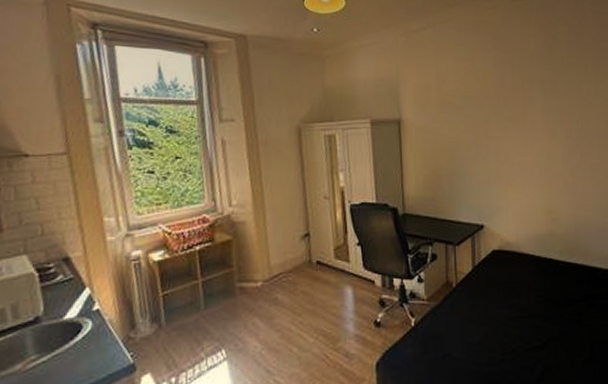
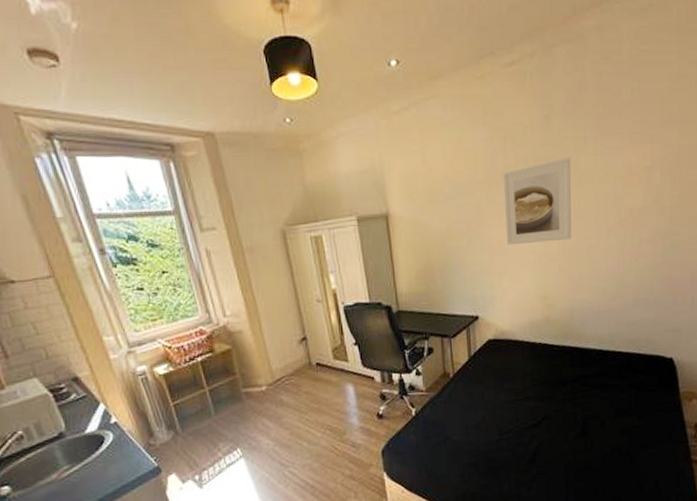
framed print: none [510,81,576,158] -> present [503,157,572,245]

